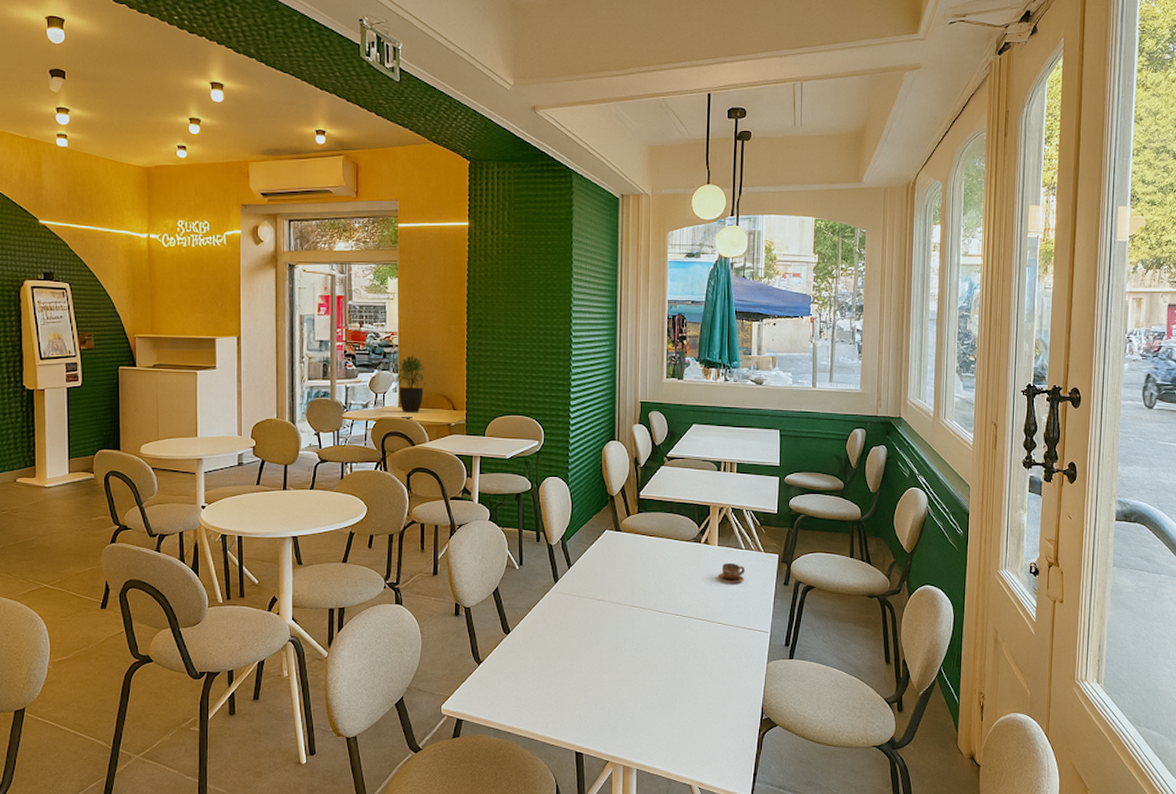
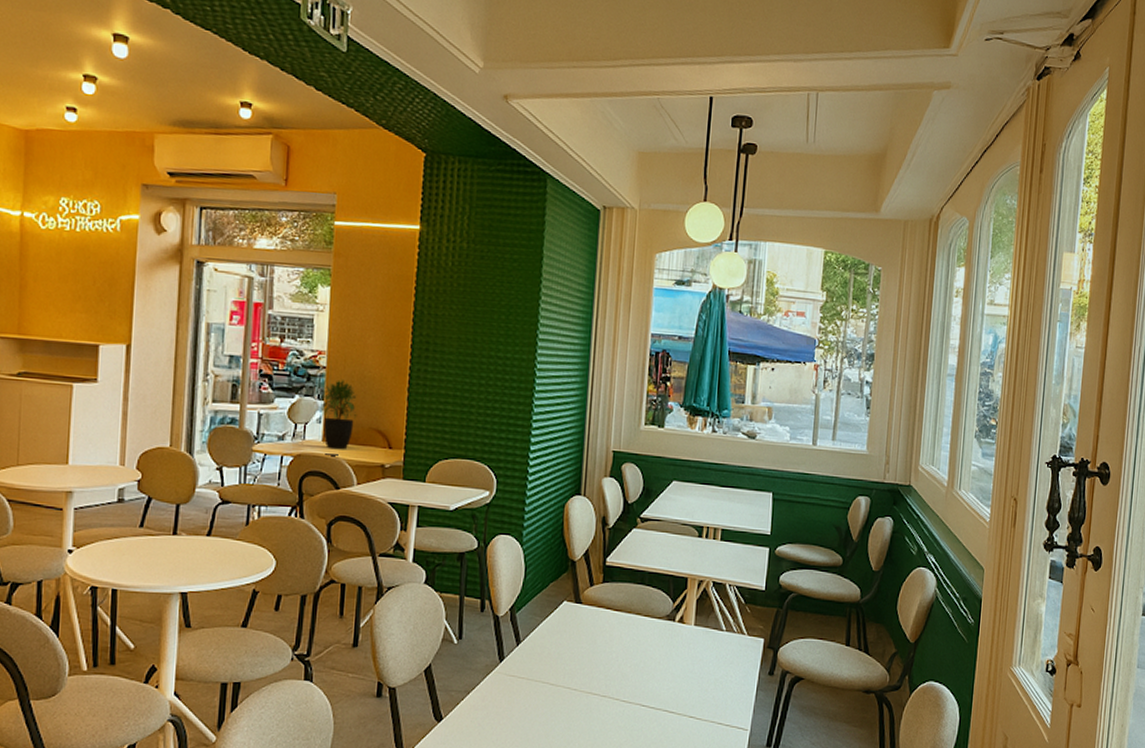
cup: present [718,562,745,583] -> none [692,646,724,671]

